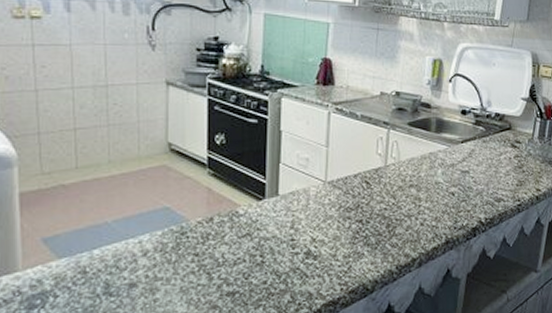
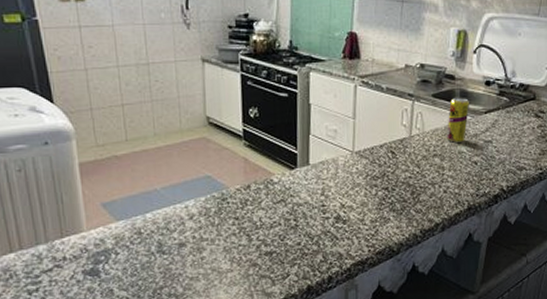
beverage can: none [423,126,445,173] -> present [447,97,469,143]

